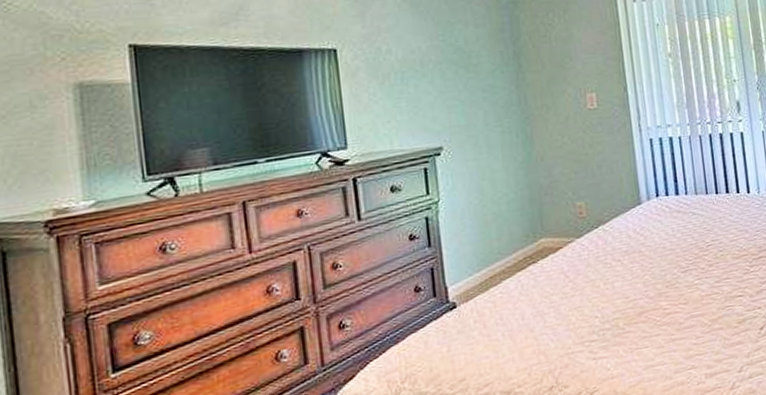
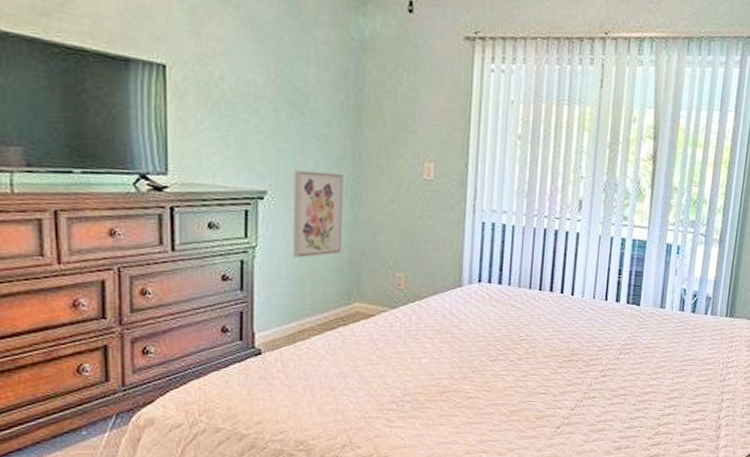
wall art: none [466,117,521,206] -> present [293,170,343,258]

